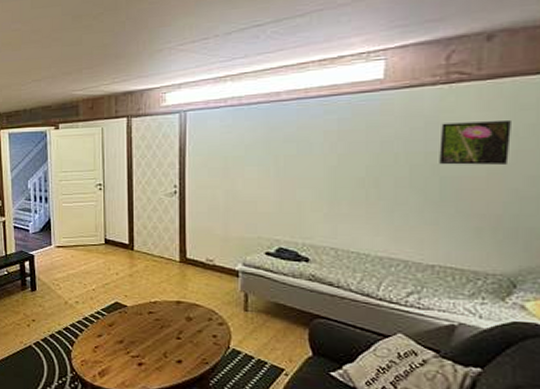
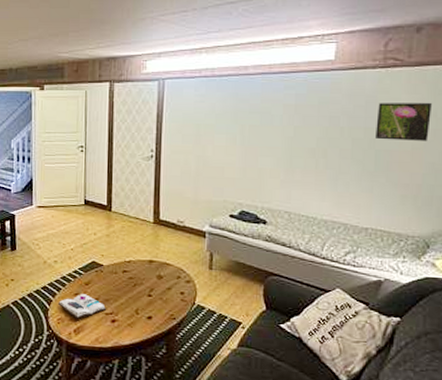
book: none [80,335,133,361] -> present [57,294,107,319]

